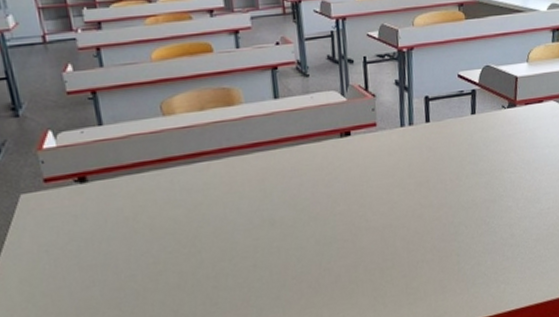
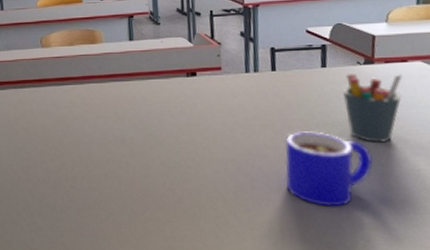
mug: none [438,183,514,258] -> present [285,131,374,207]
pen holder: none [490,115,539,187] -> present [343,74,403,142]

